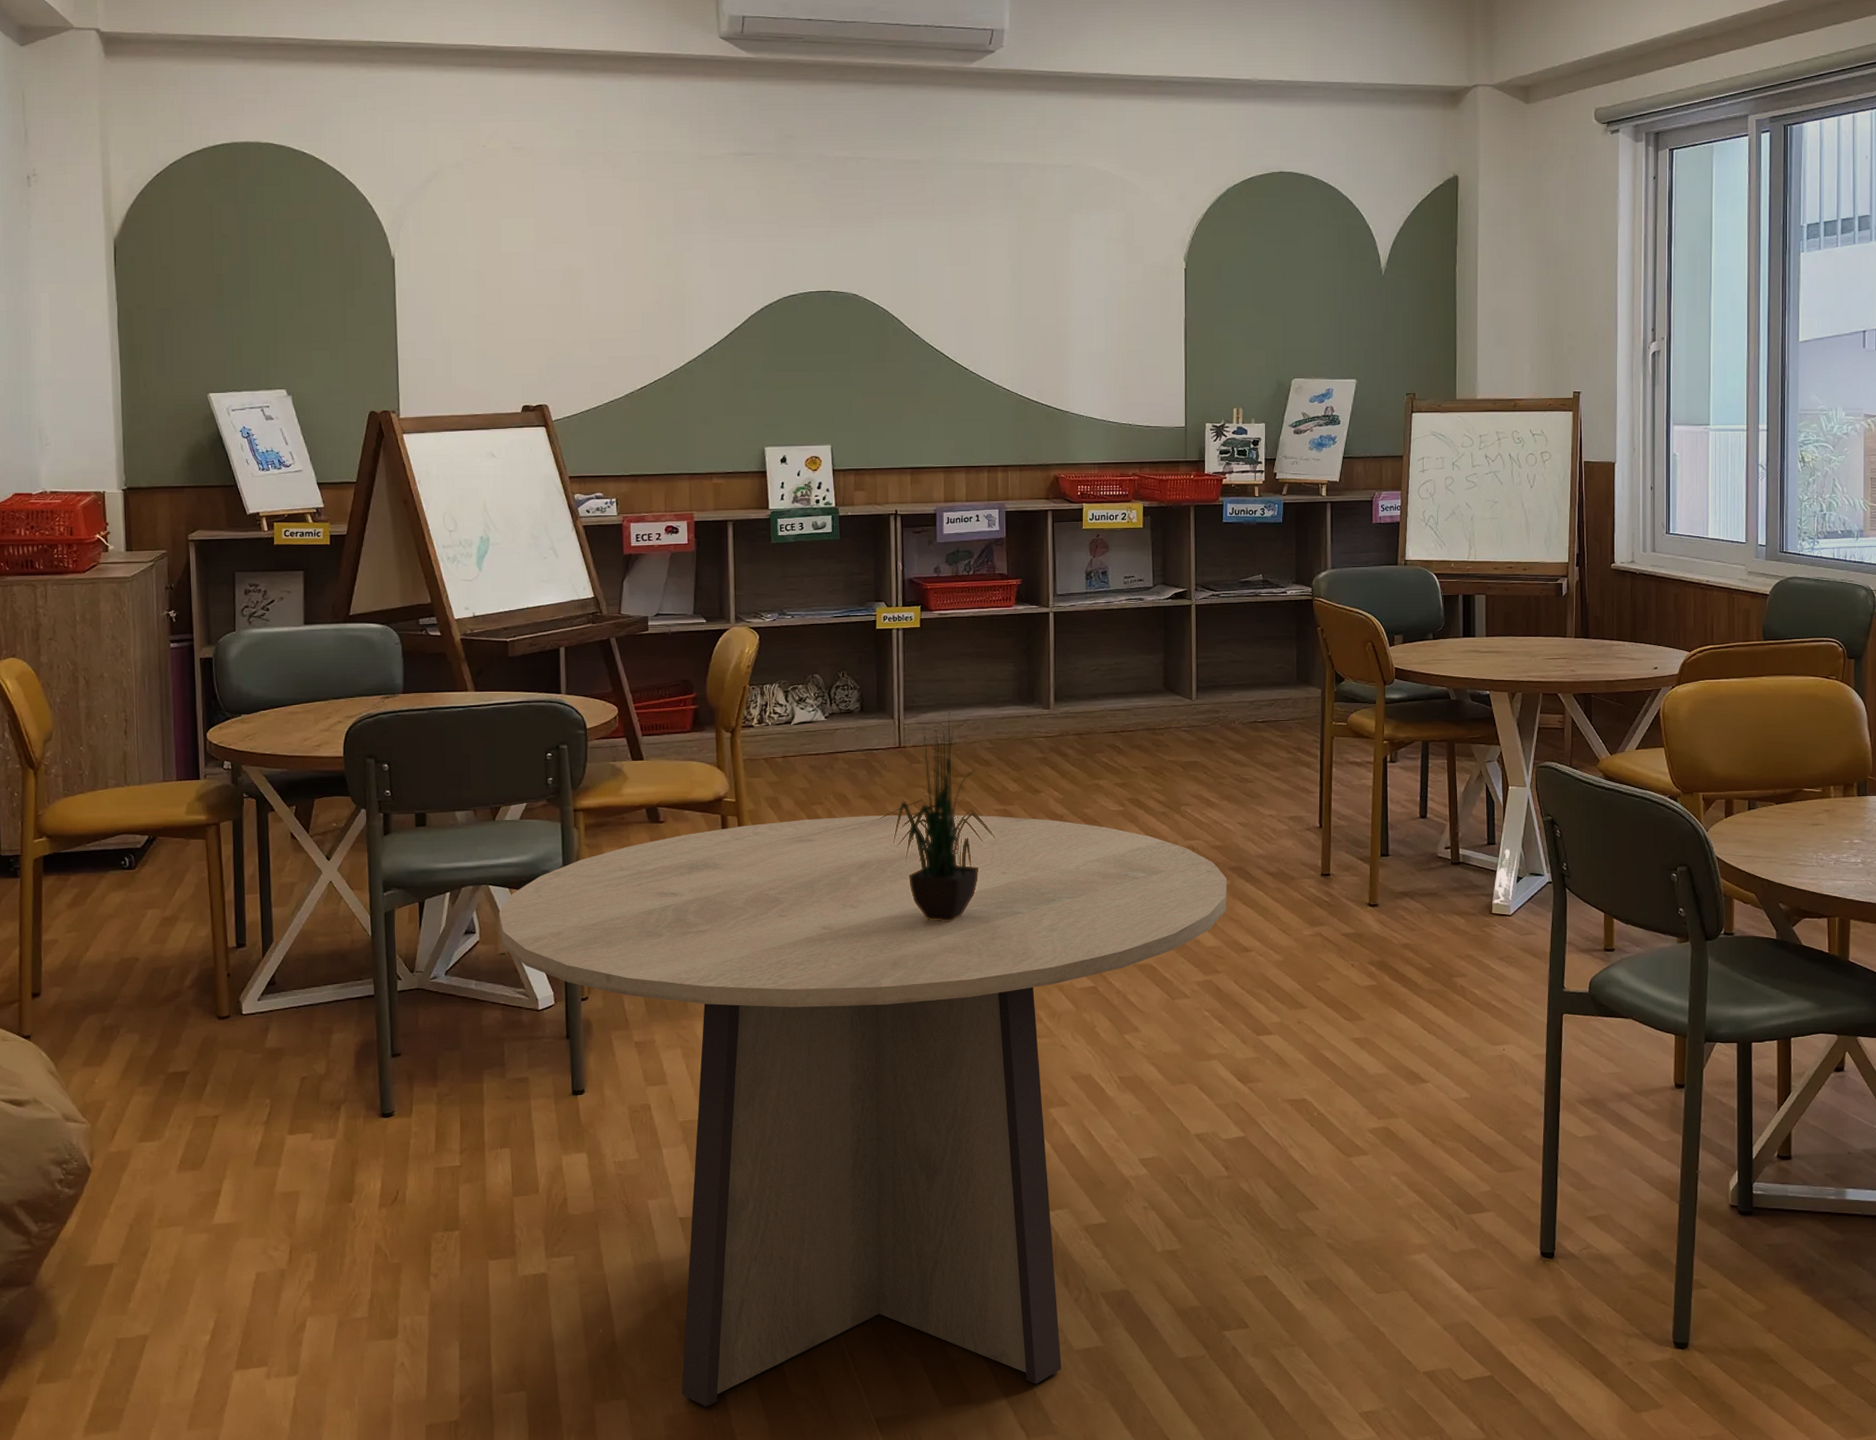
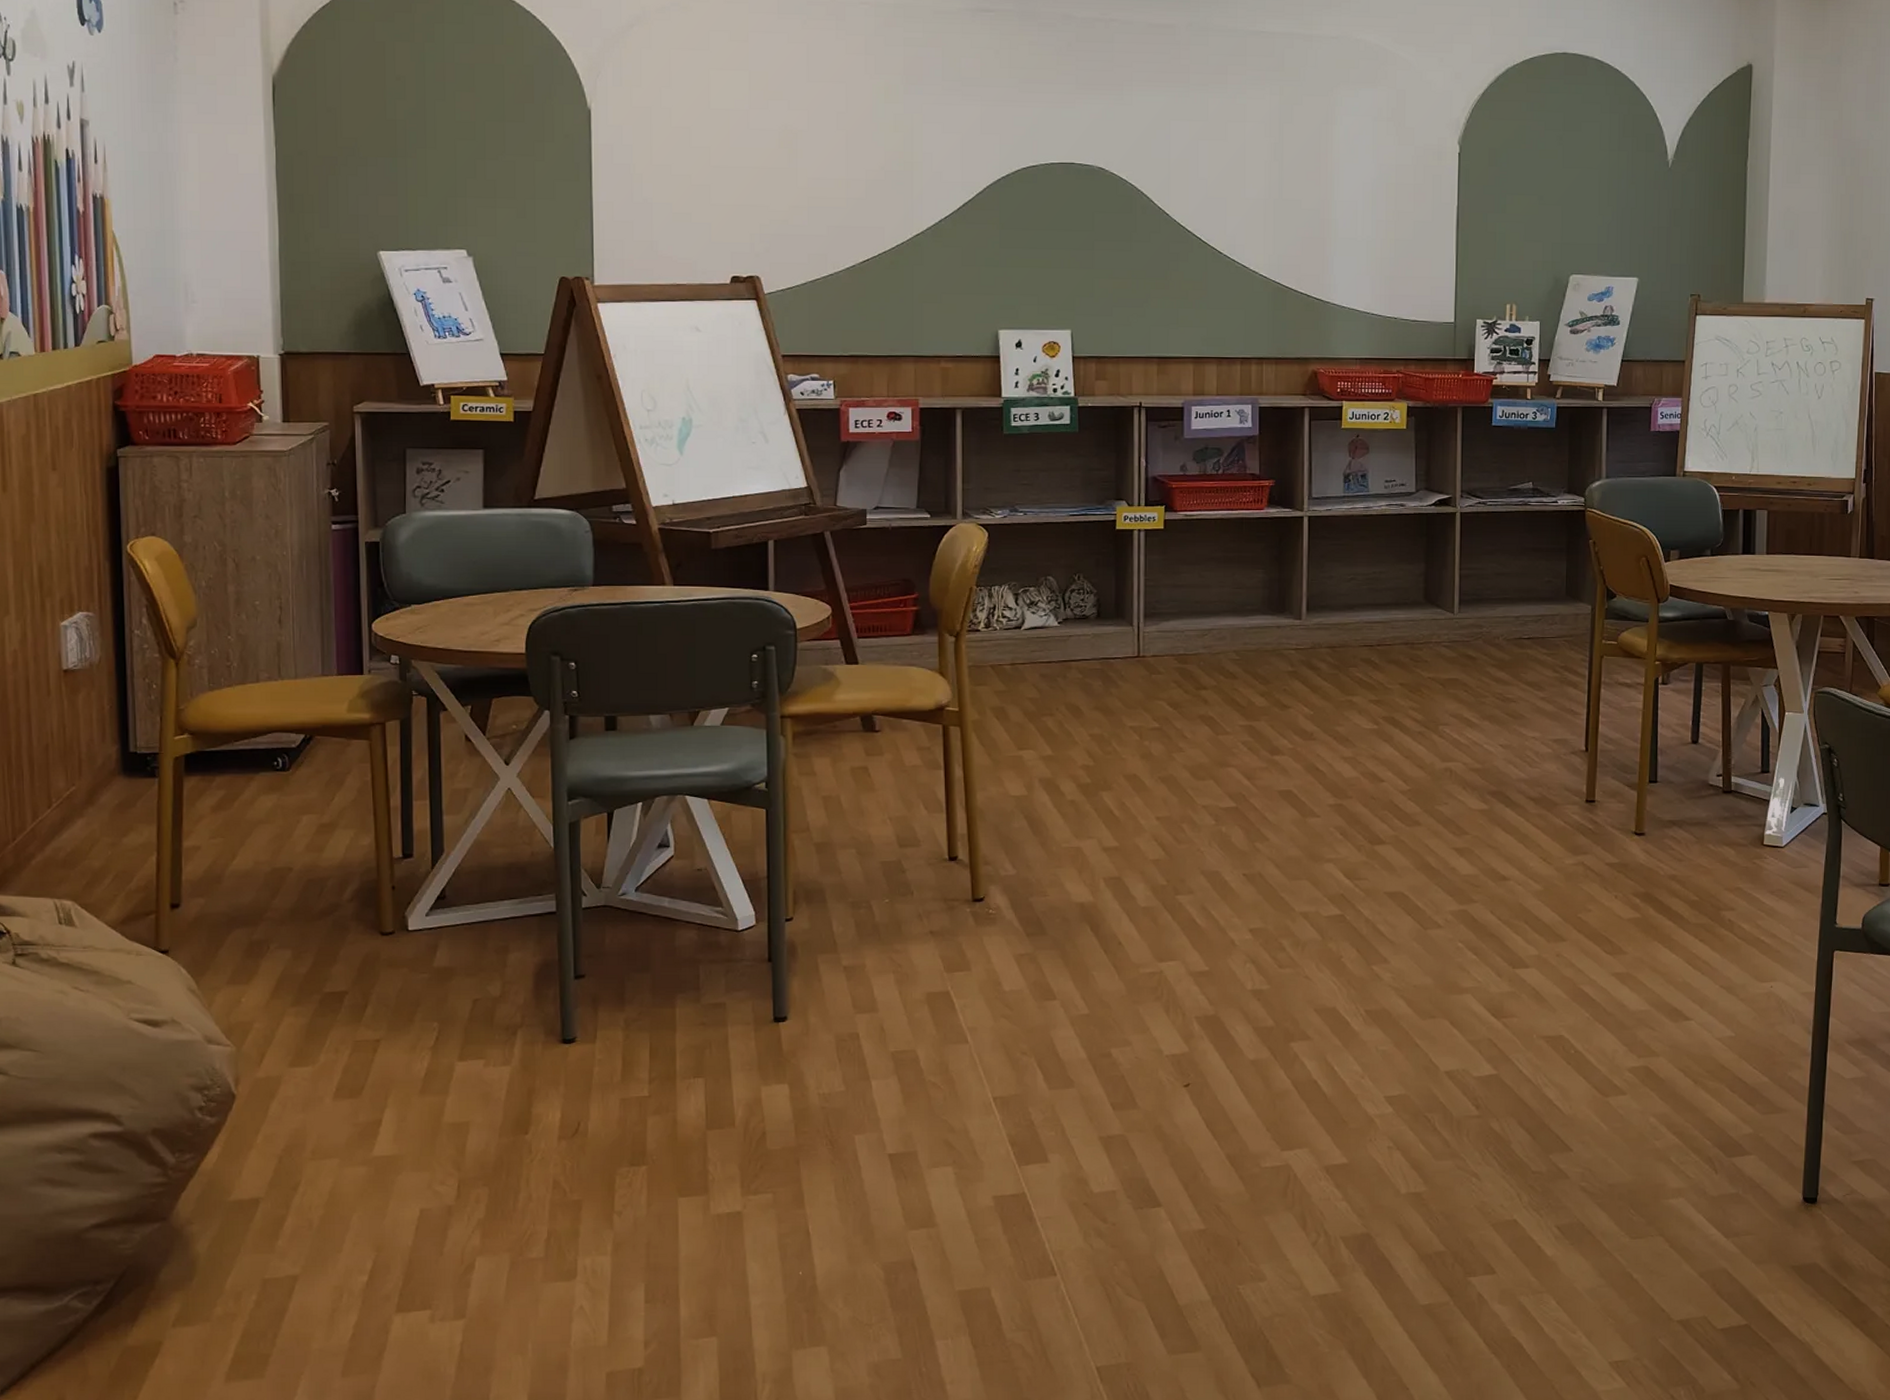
dining table: present [499,814,1227,1407] -> none [696,728,1486,1354]
potted plant: present [881,712,996,922] -> none [1117,620,1240,844]

